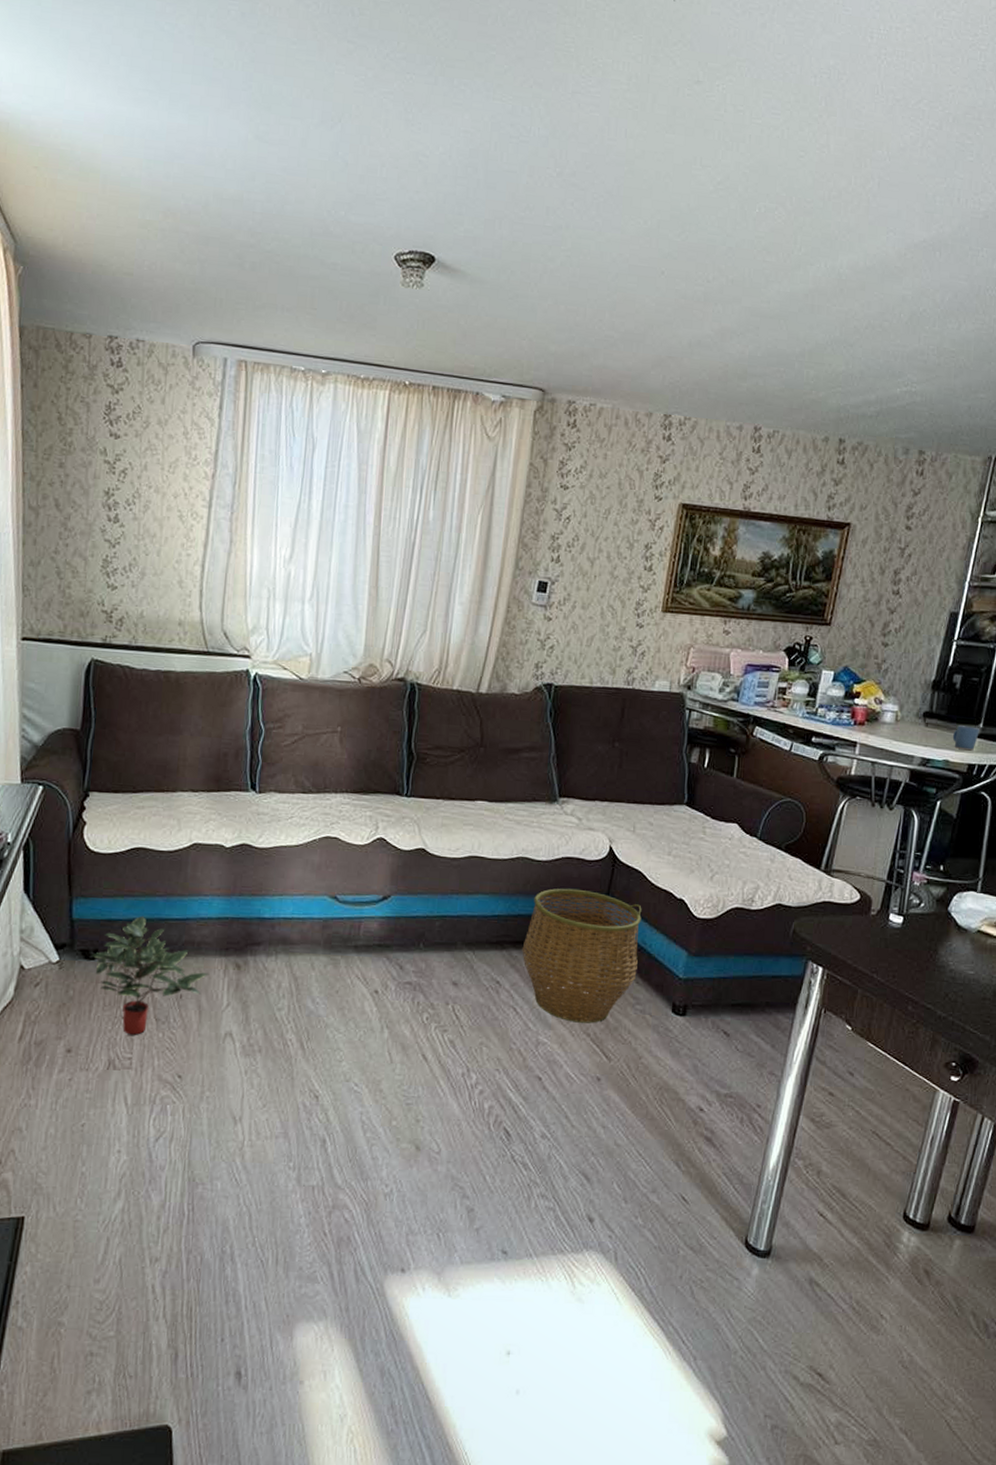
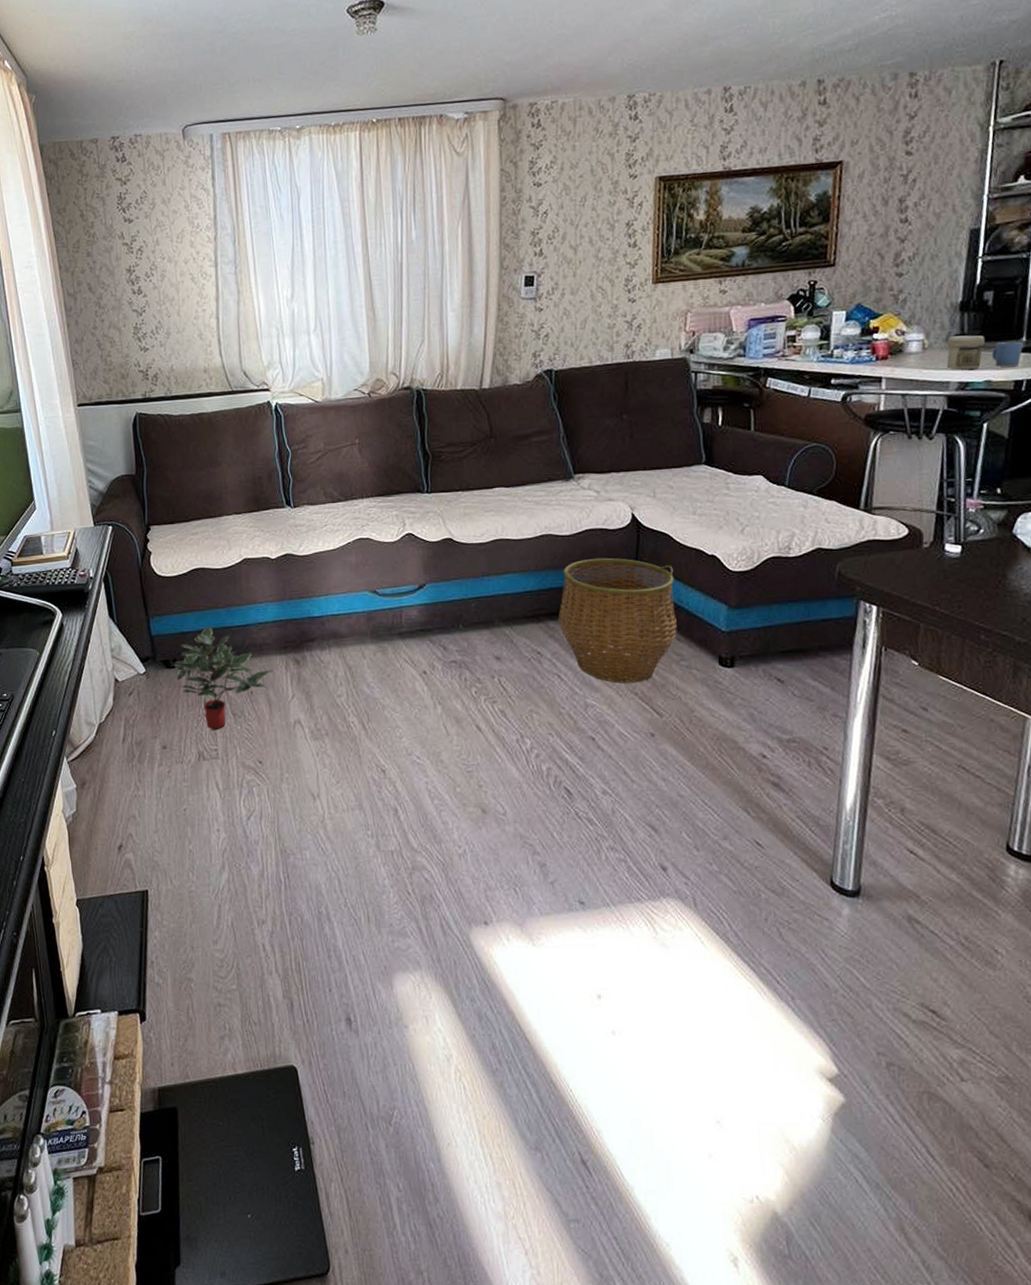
jar: none [913,712,949,747] -> present [946,335,985,370]

